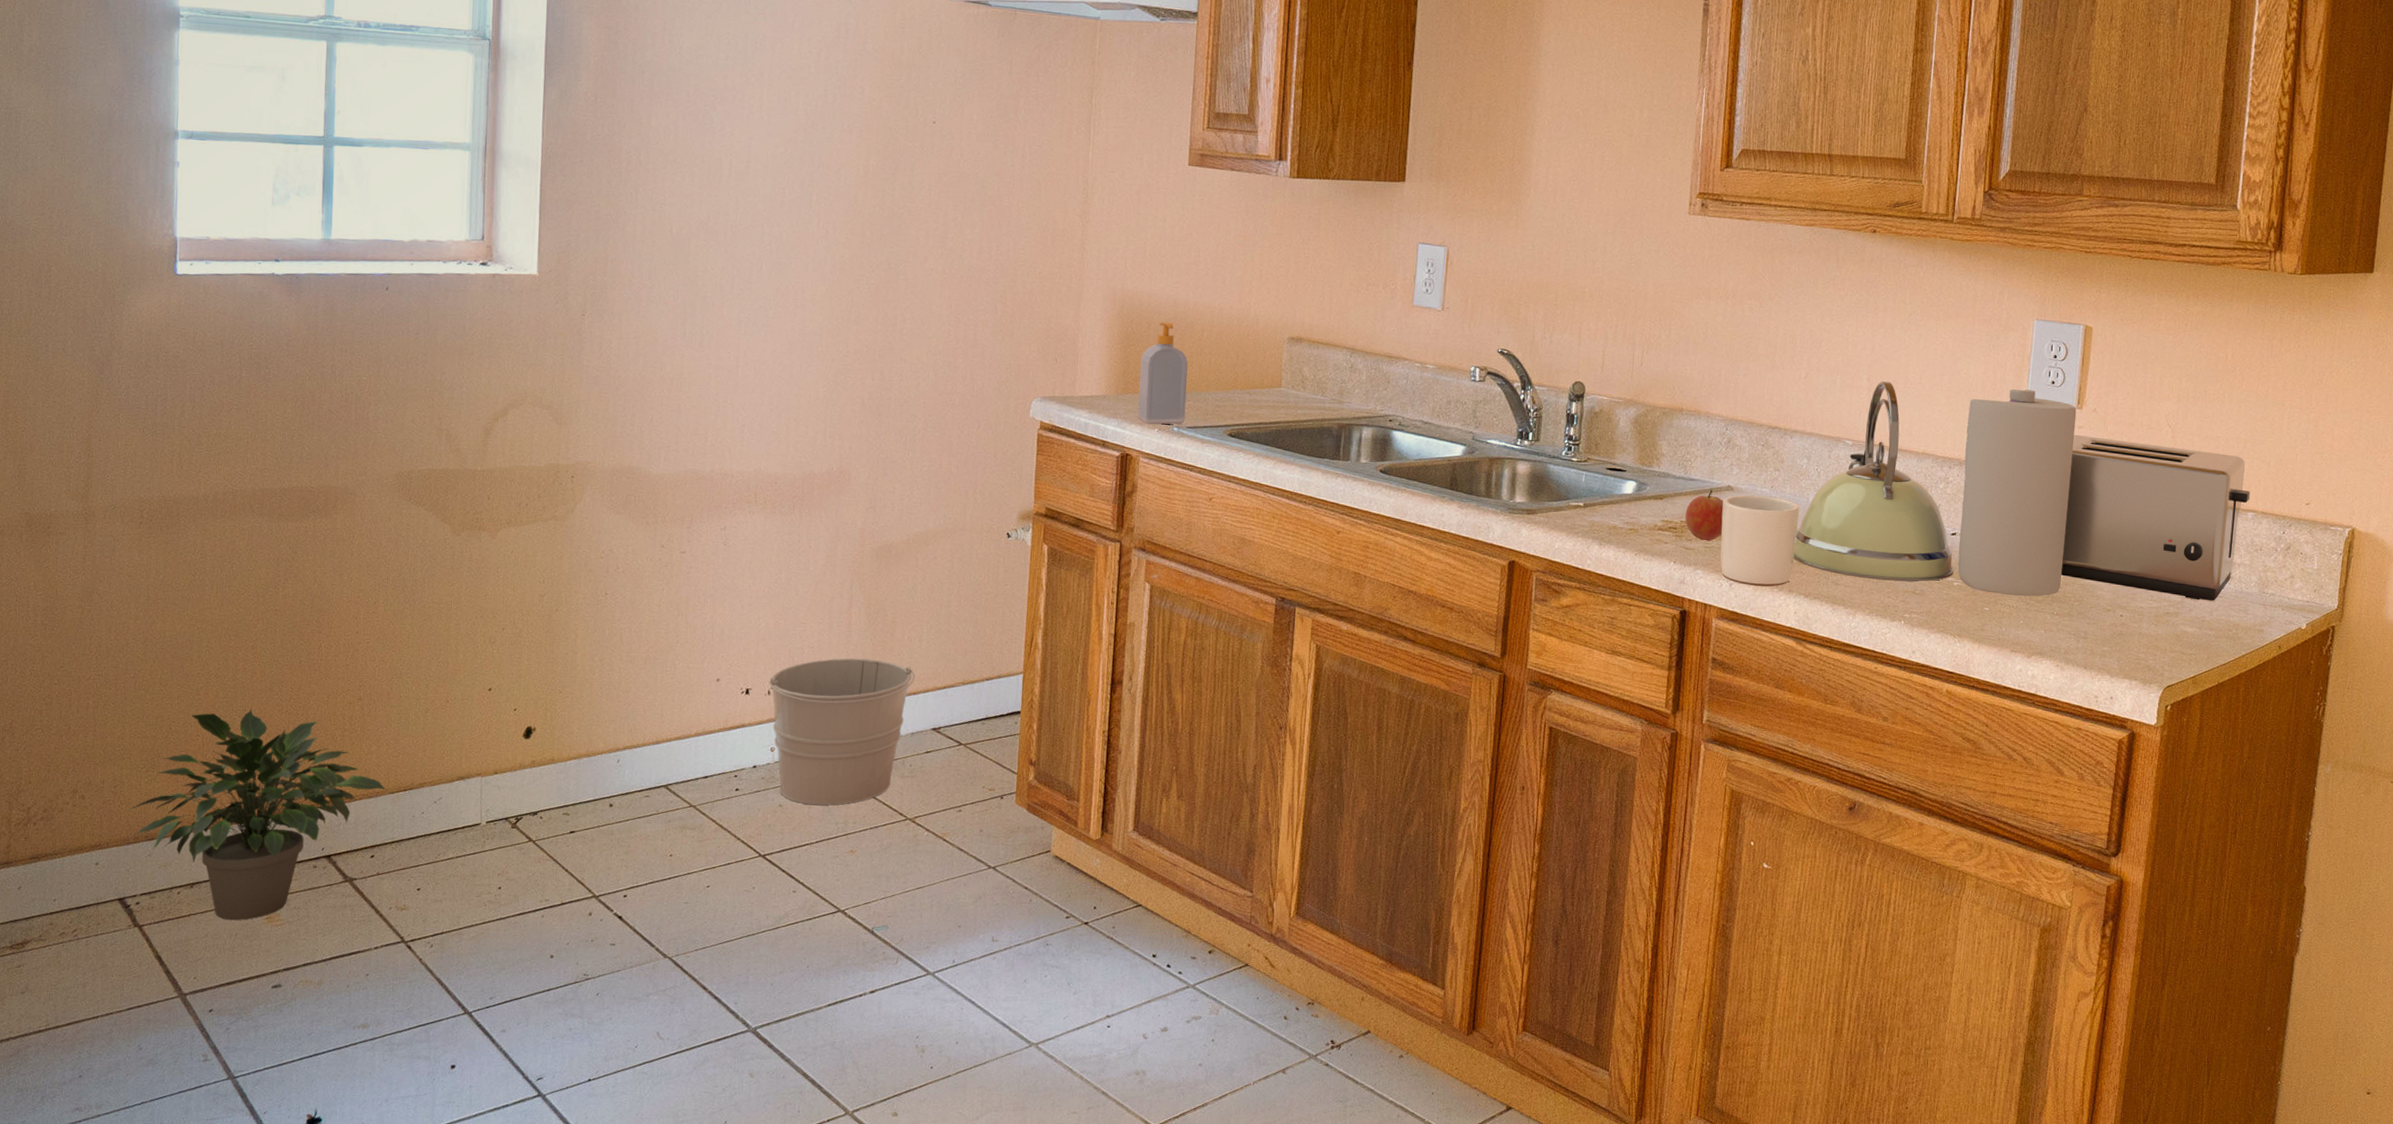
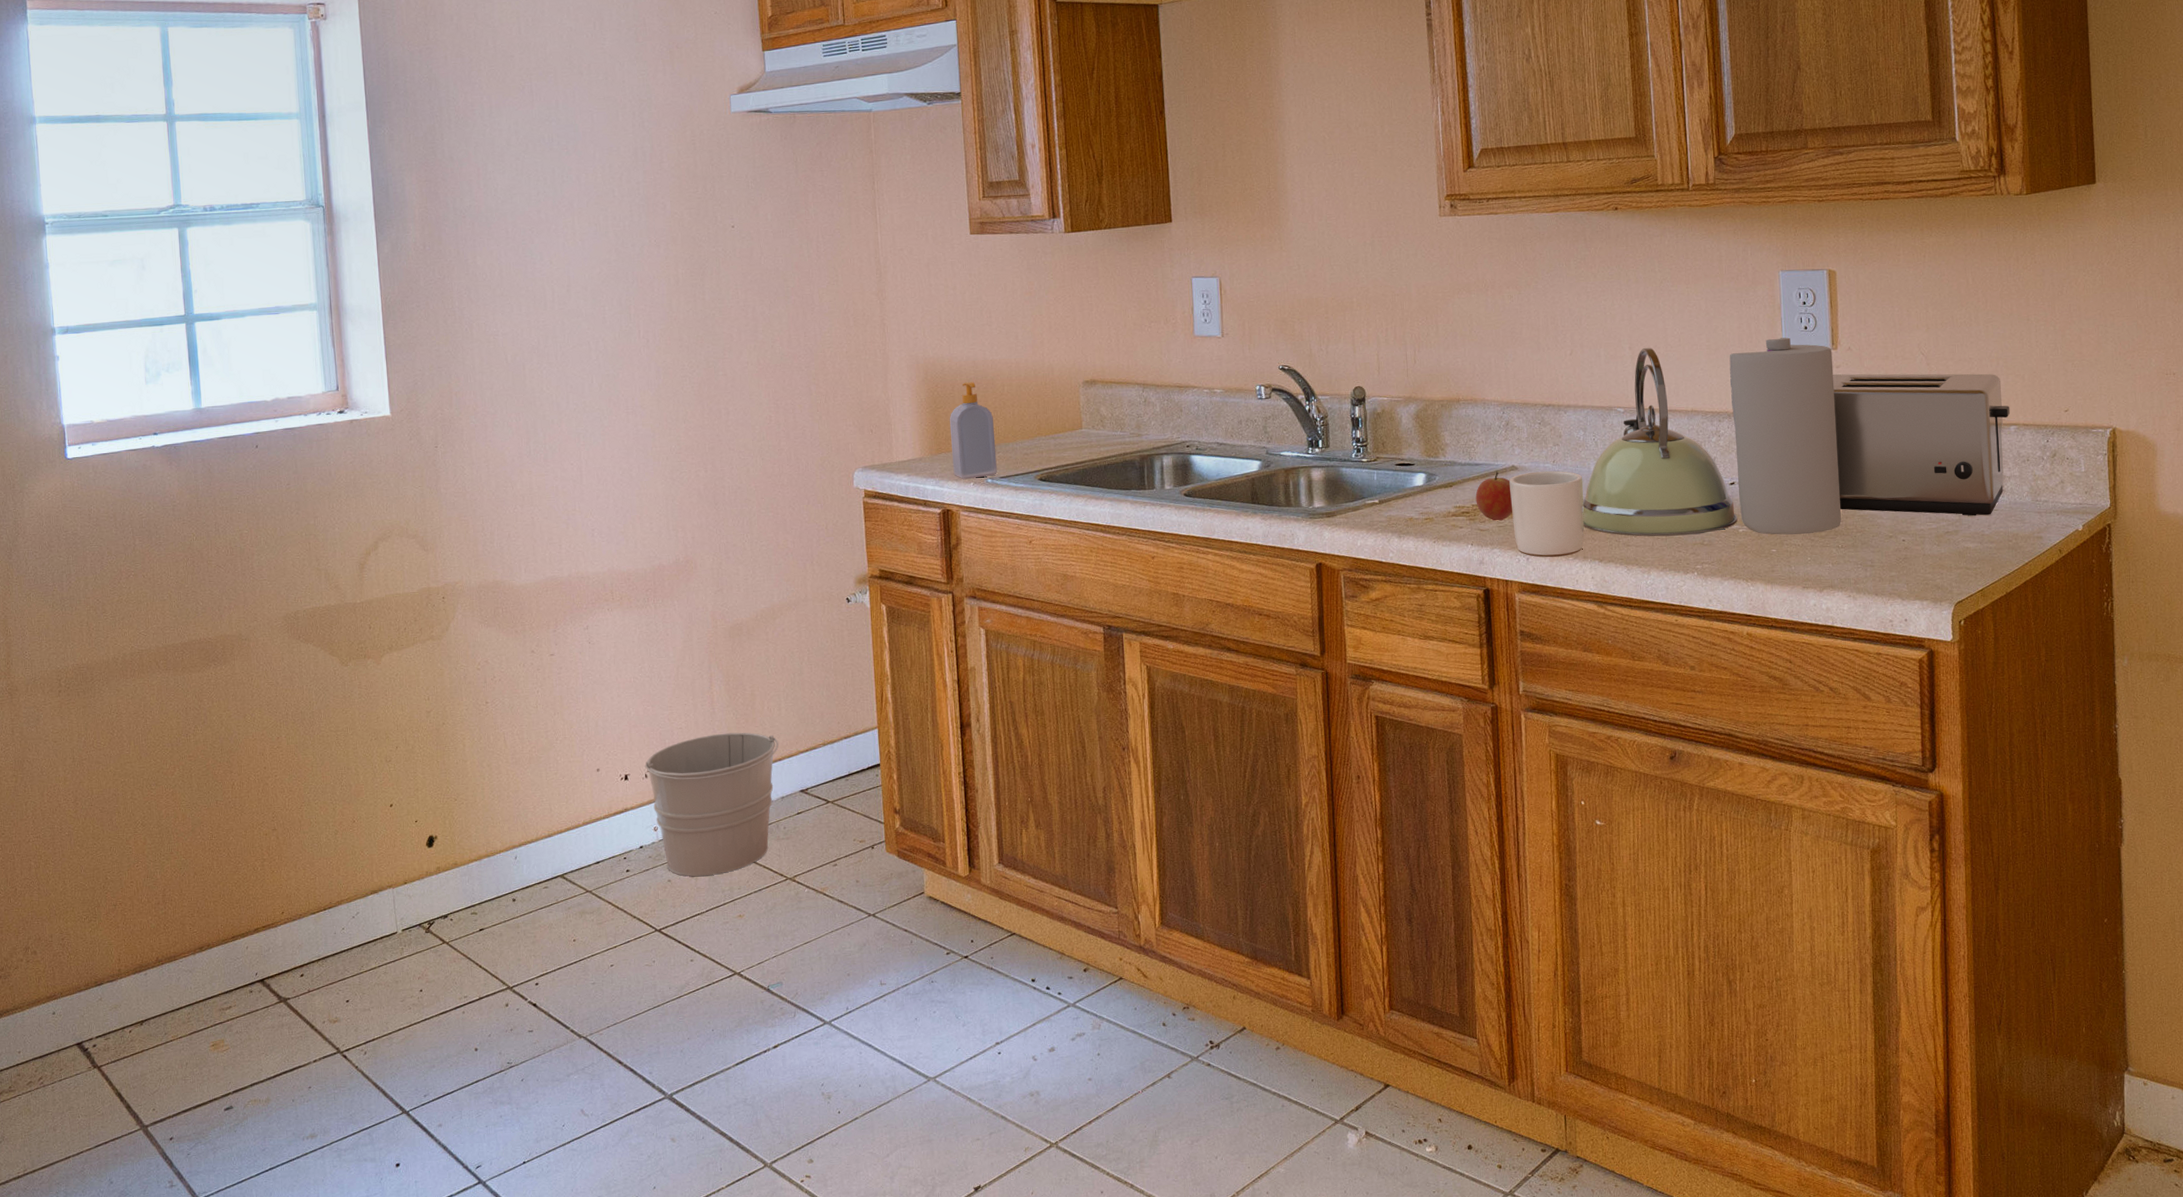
potted plant: present [128,708,386,921] -> none [76,850,307,1052]

